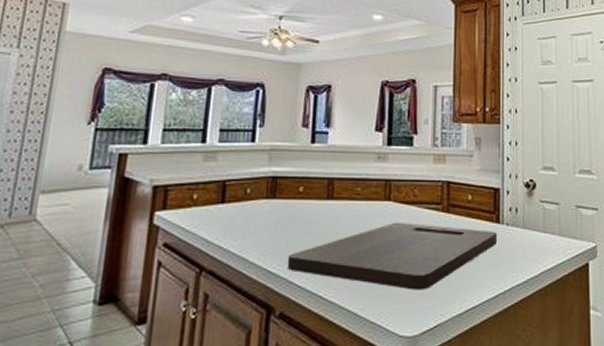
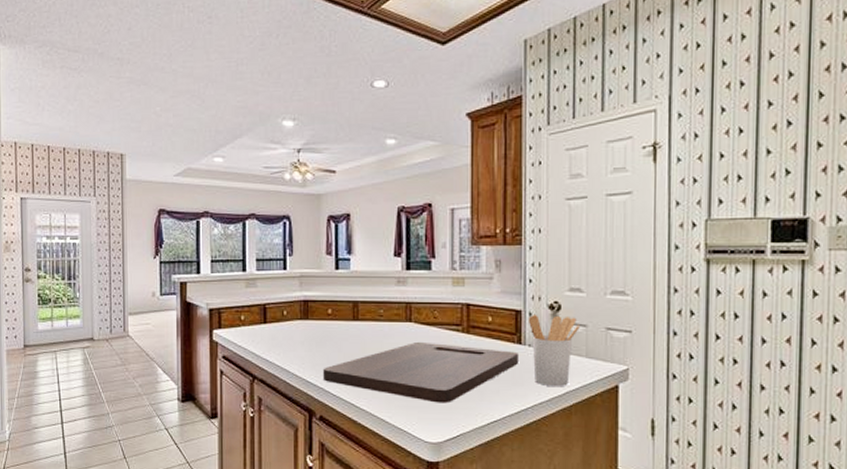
utensil holder: none [505,192,553,266] -> present [528,313,580,386]

